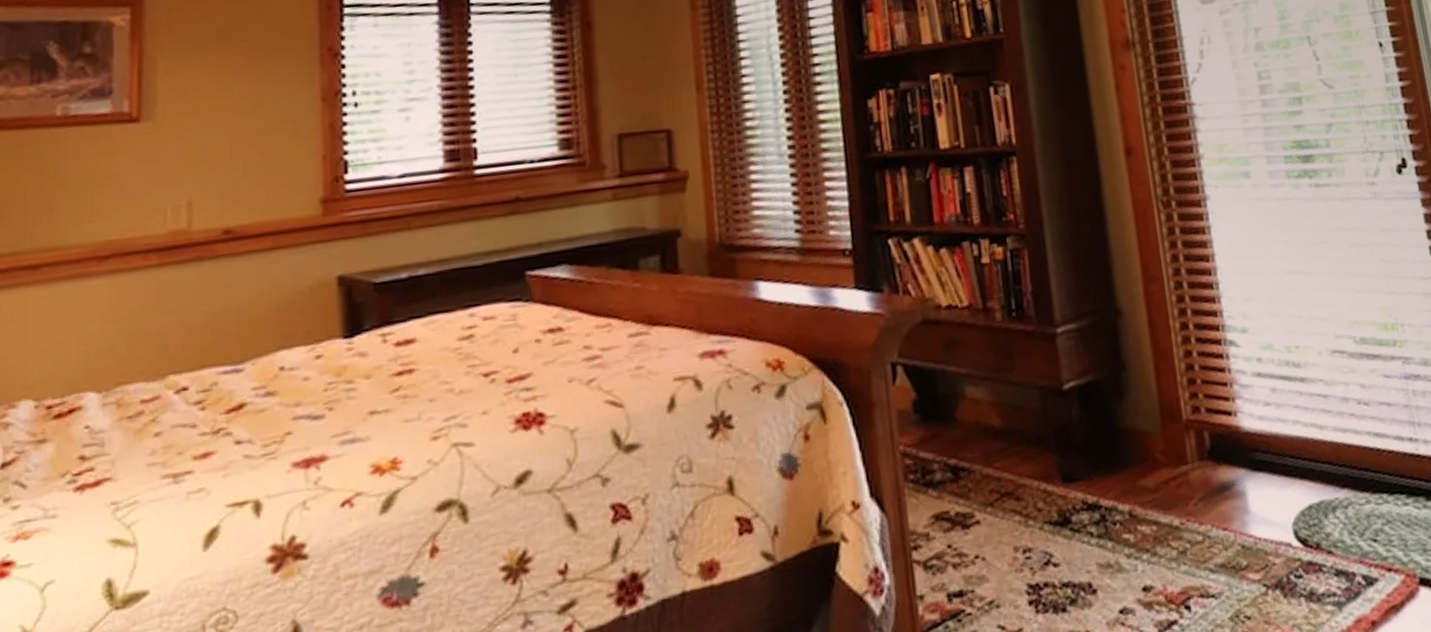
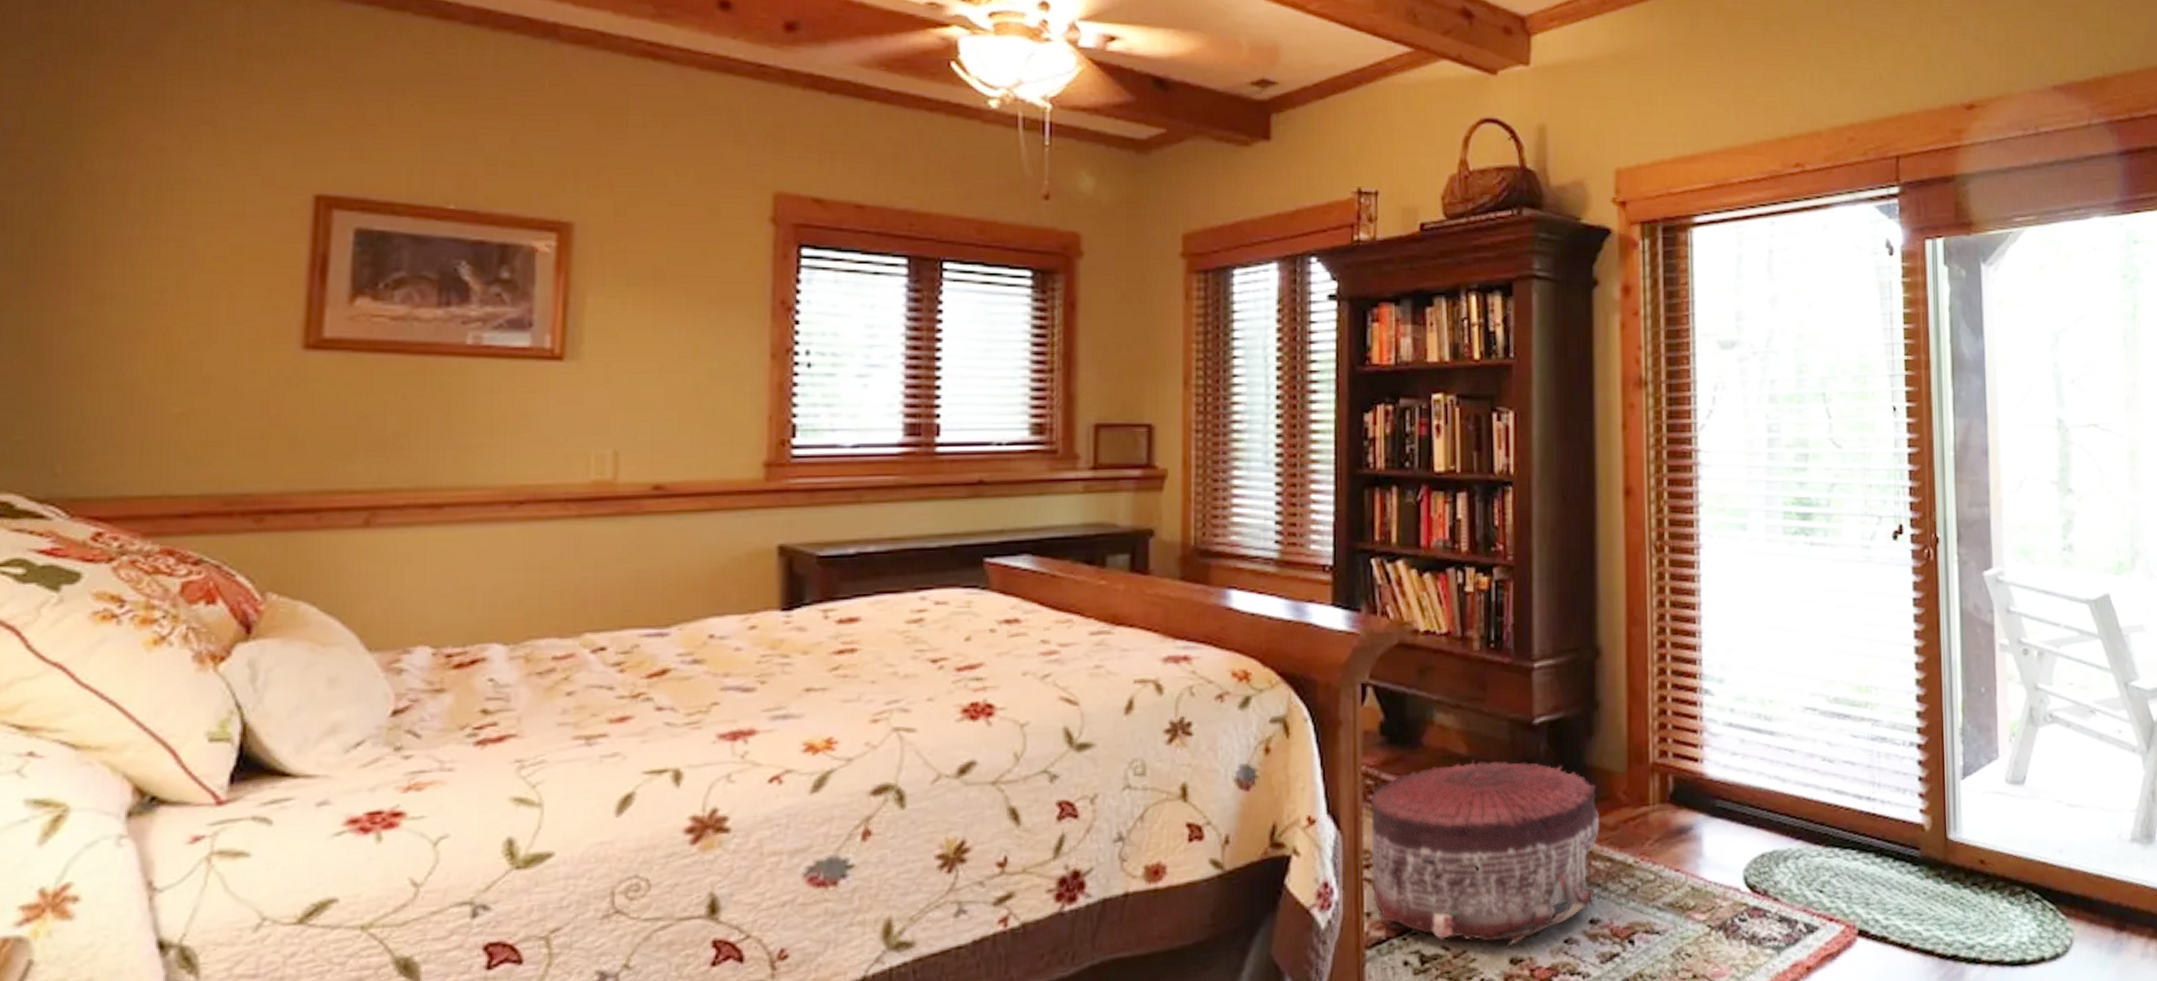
pouf: none [910,429,1144,620] -> present [1369,759,1599,946]

